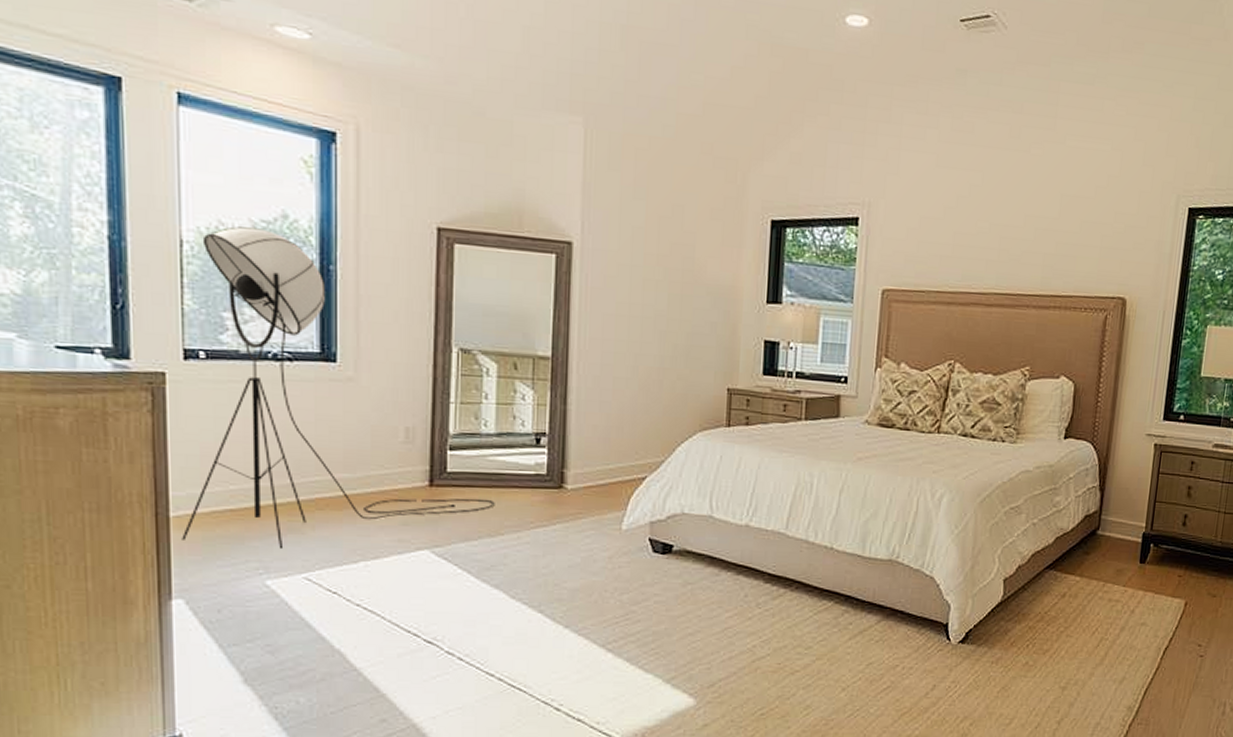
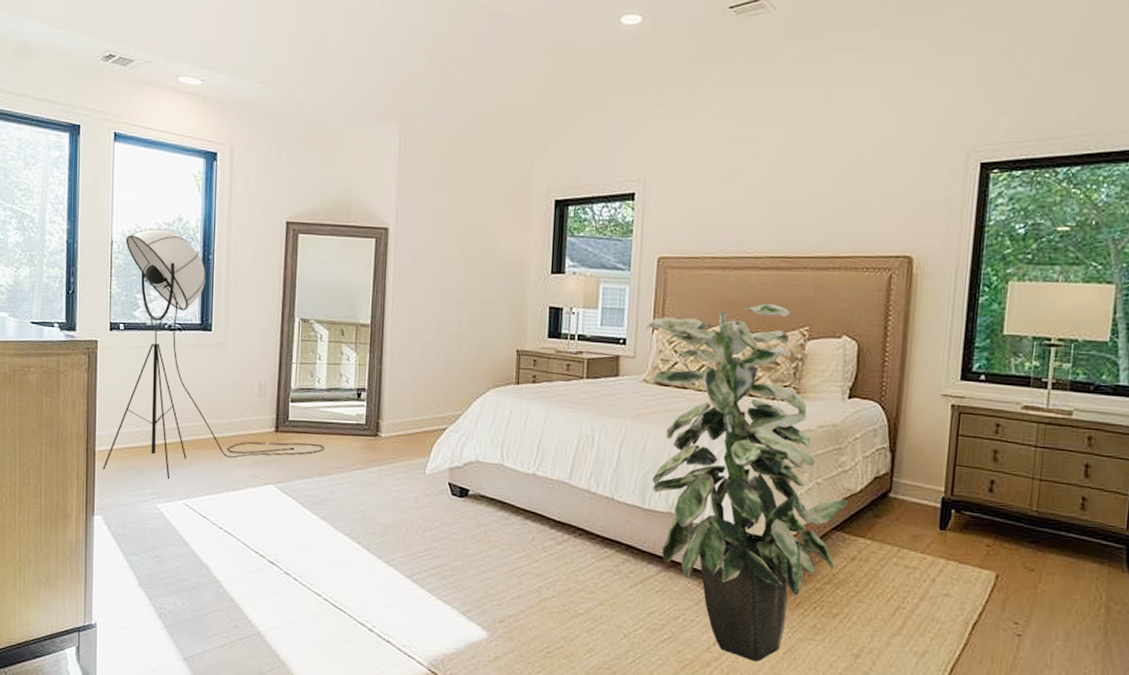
indoor plant: none [868,341,1061,702] -> present [645,303,849,662]

